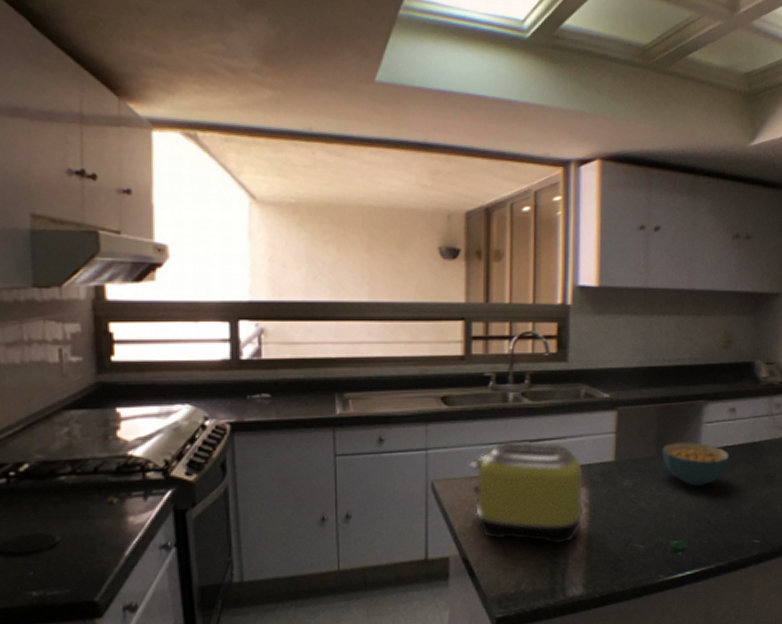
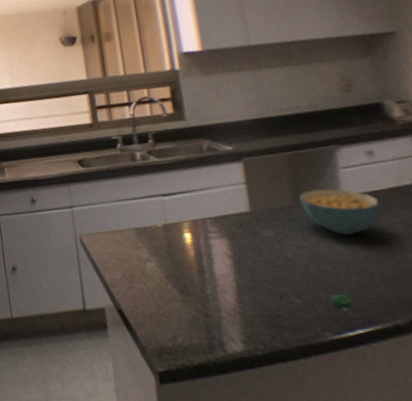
toaster: present [468,440,583,544] -> none [109,195,229,297]

